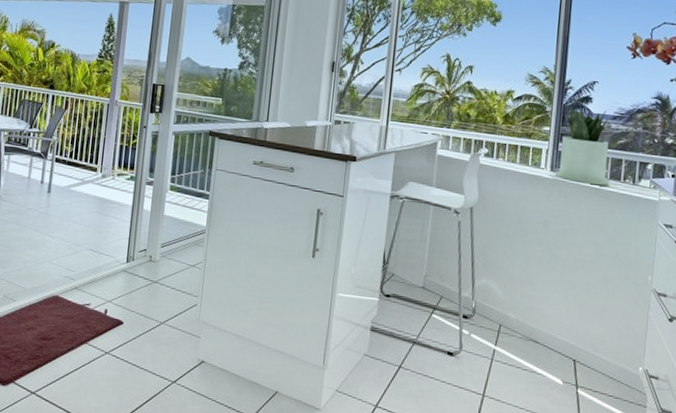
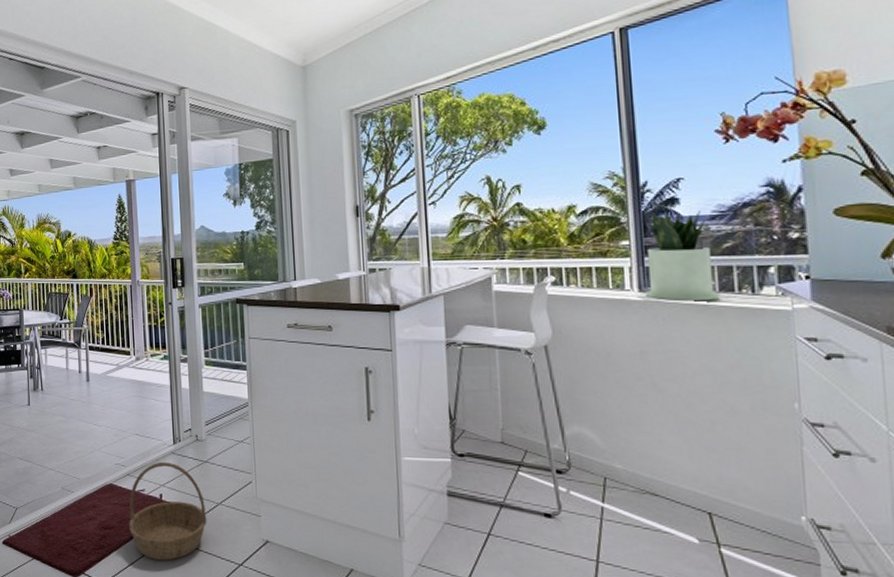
basket: none [68,278,149,374] -> present [129,461,207,561]

